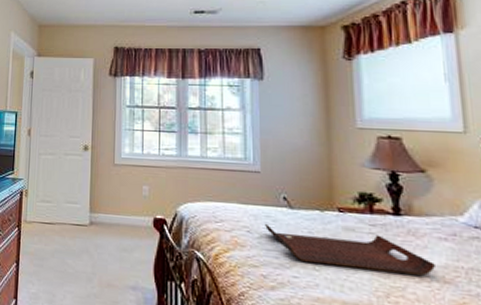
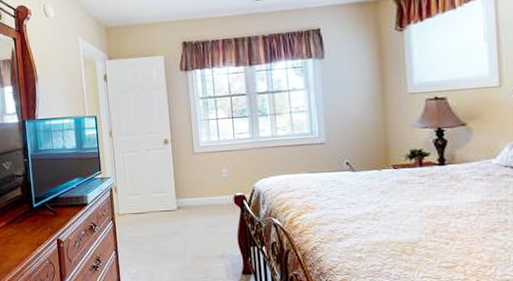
serving tray: present [265,223,435,276] -> none [331,183,472,215]

